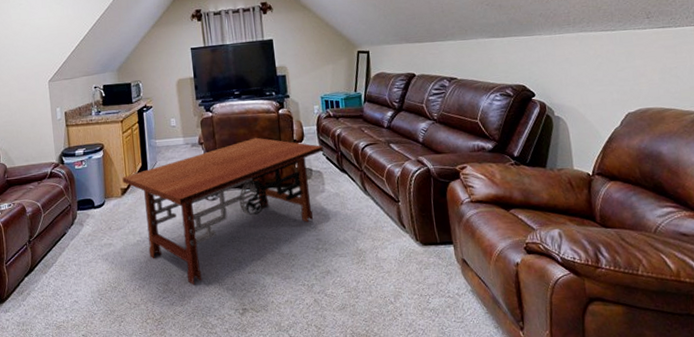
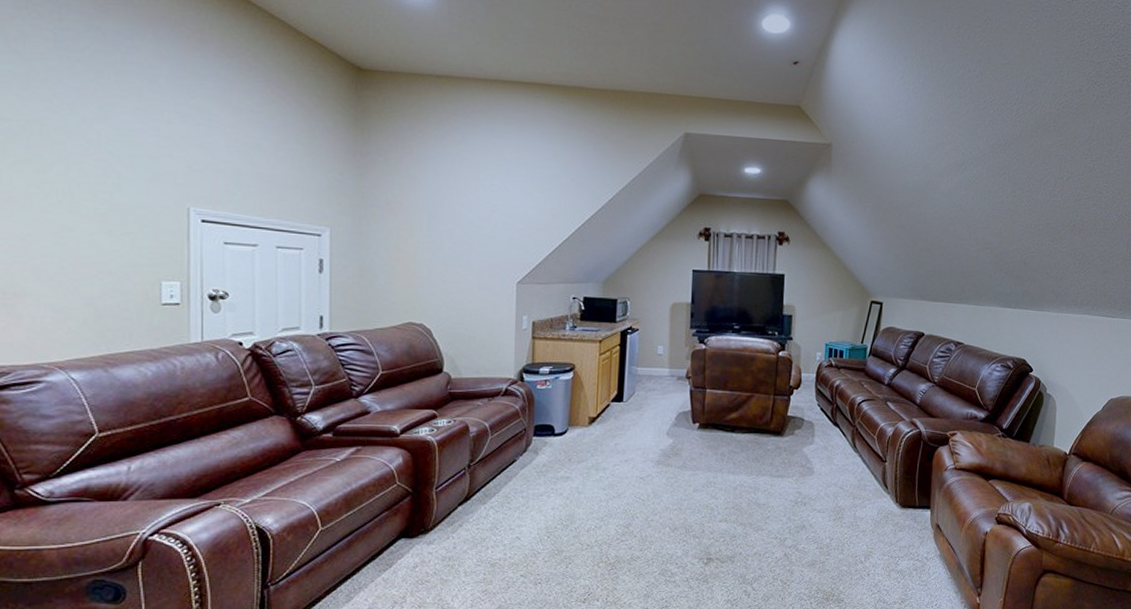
coffee table: present [122,137,323,285] -> none [592,378,819,530]

